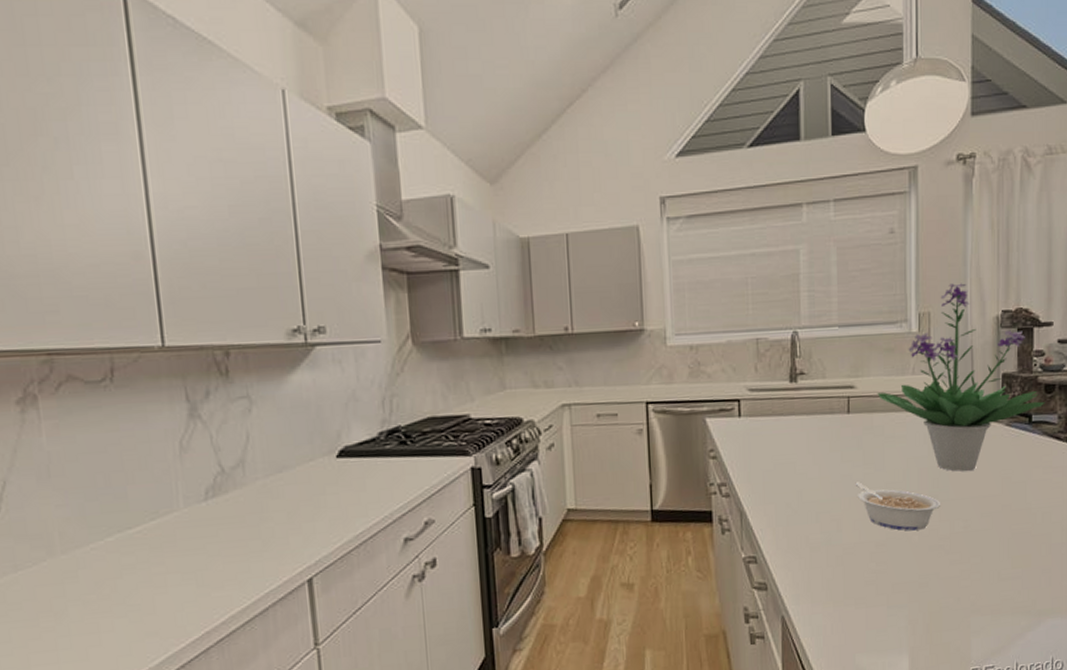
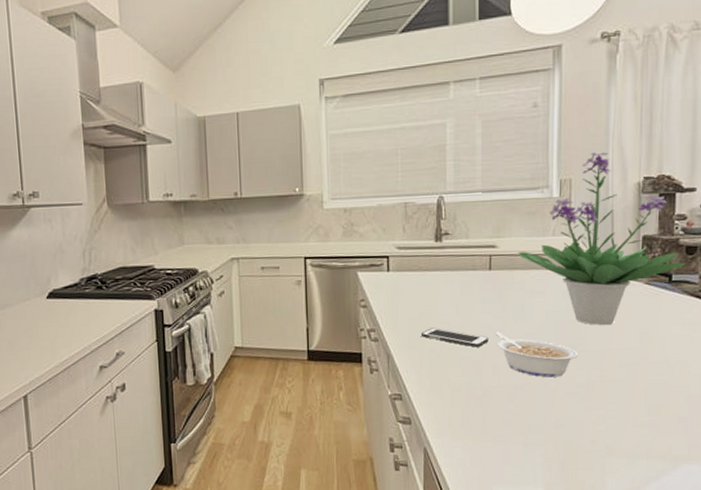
cell phone: none [776,479,848,500] -> present [420,327,489,347]

